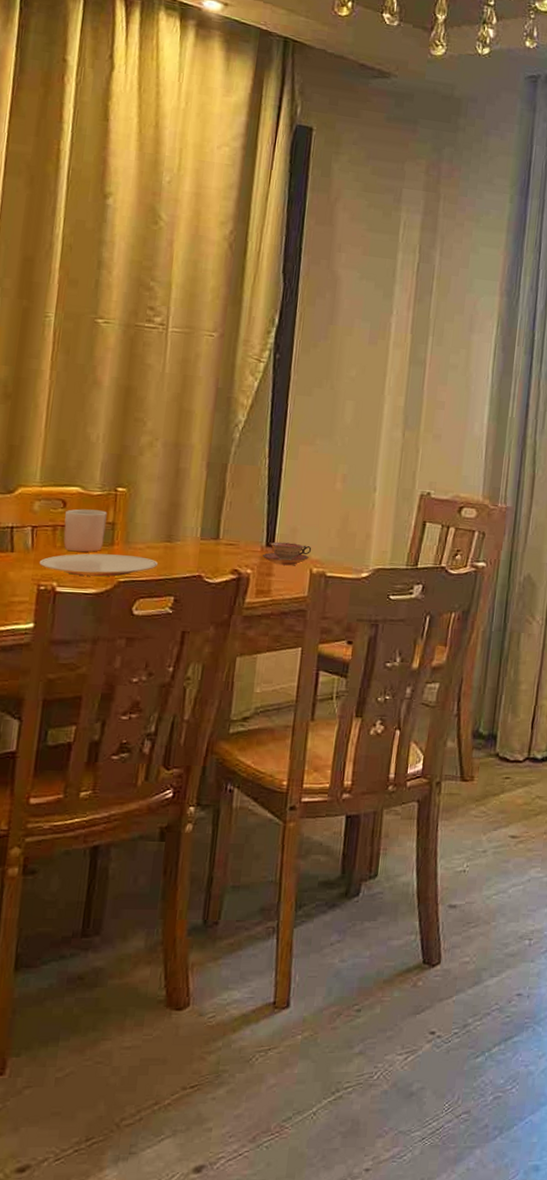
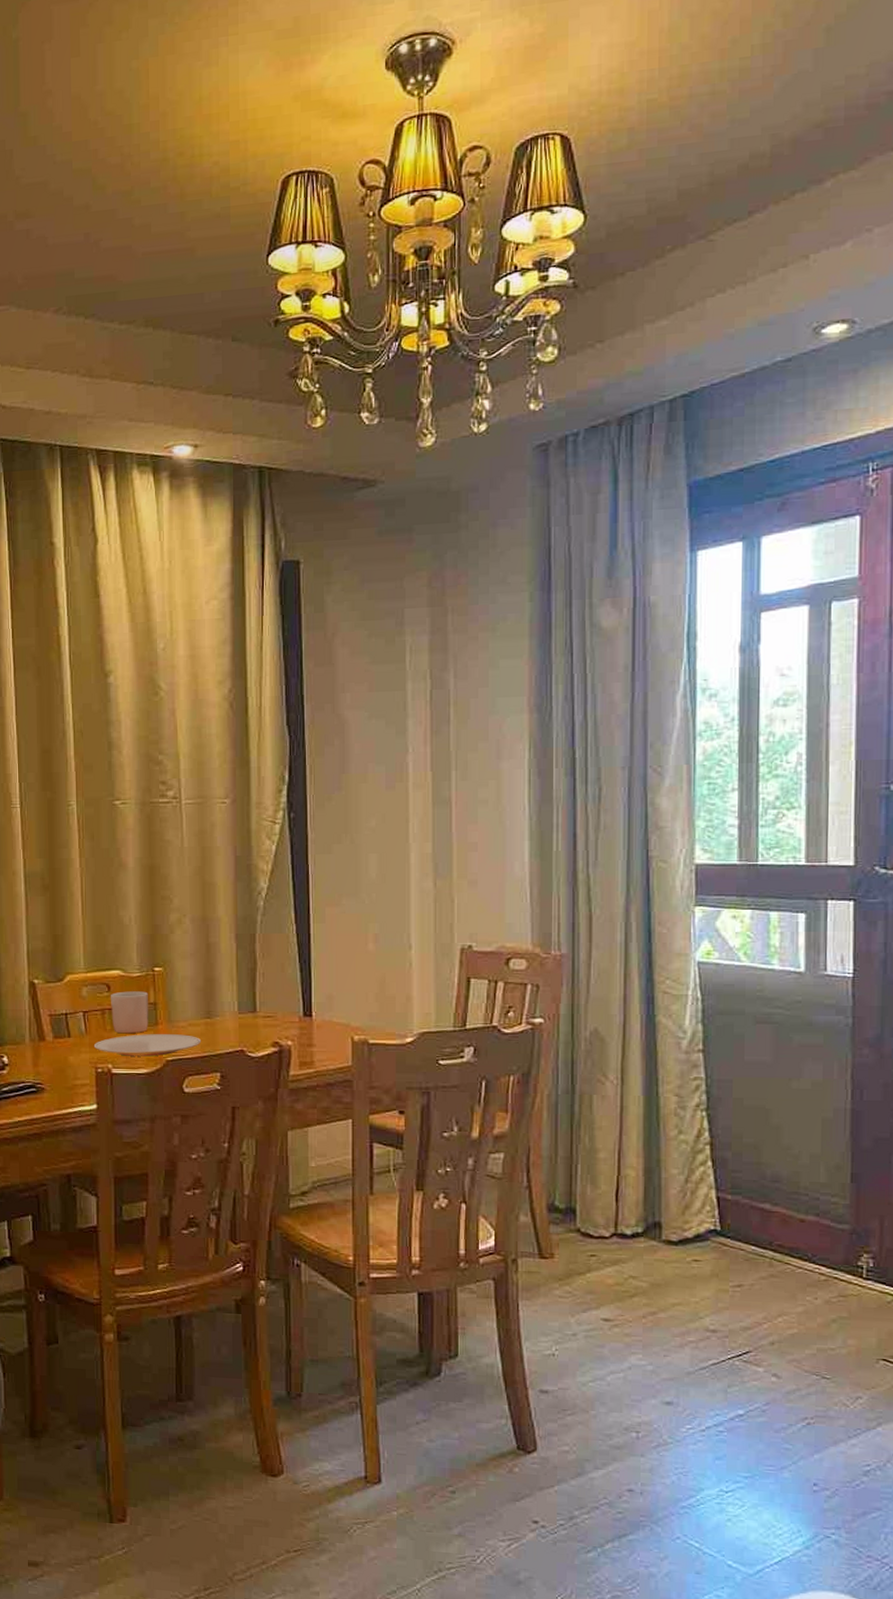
teacup: present [263,541,312,566] -> none [302,1010,351,1035]

